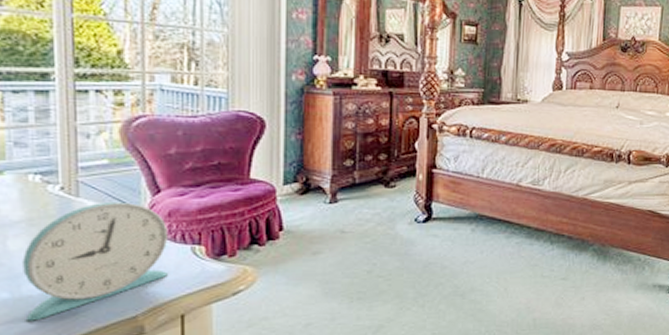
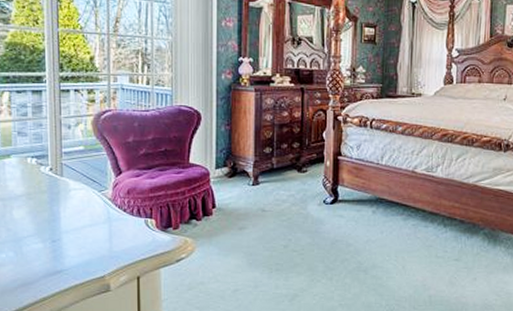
alarm clock: present [22,201,169,321] -> none [23,180,128,276]

